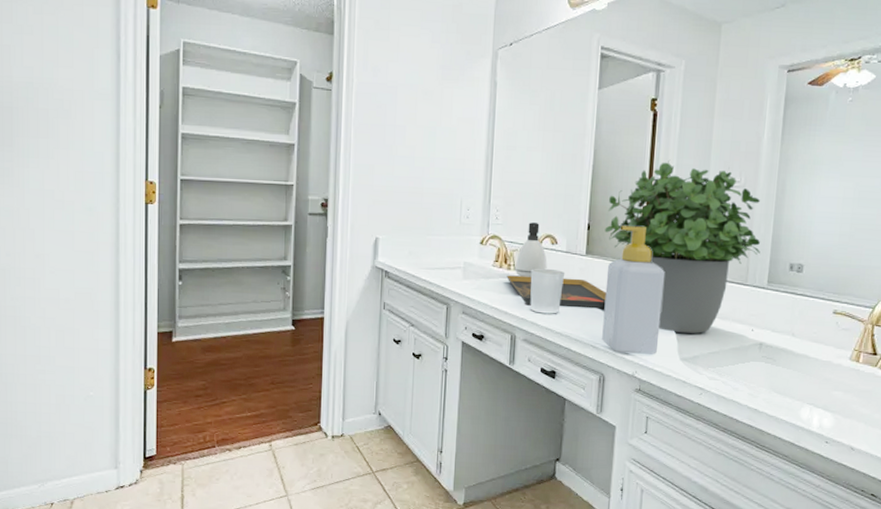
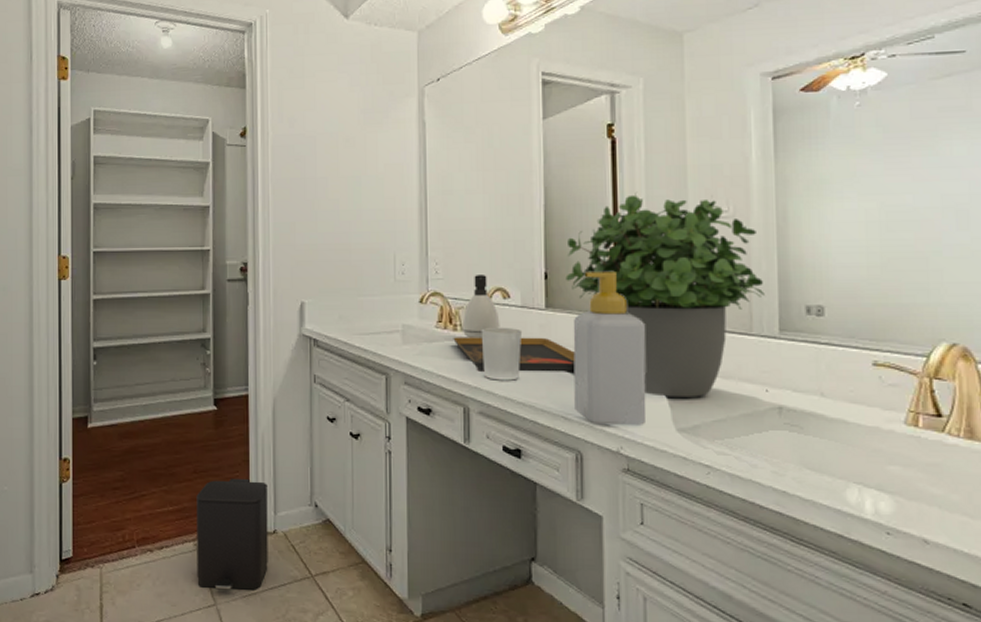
pedal bin: none [271,389,338,484] -> present [196,478,268,590]

